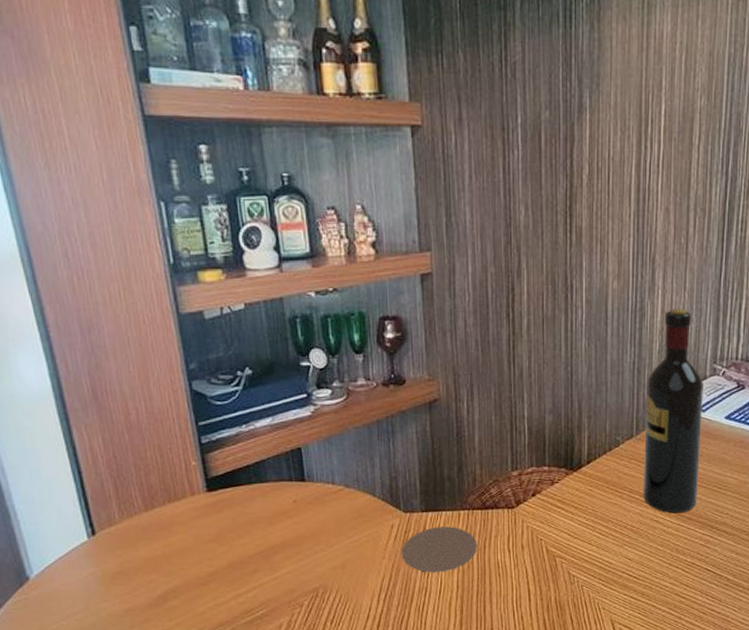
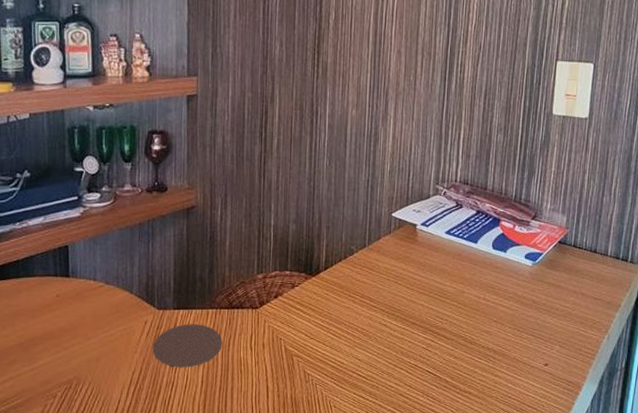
wine bottle: present [643,308,703,513] -> none [373,135,427,318]

